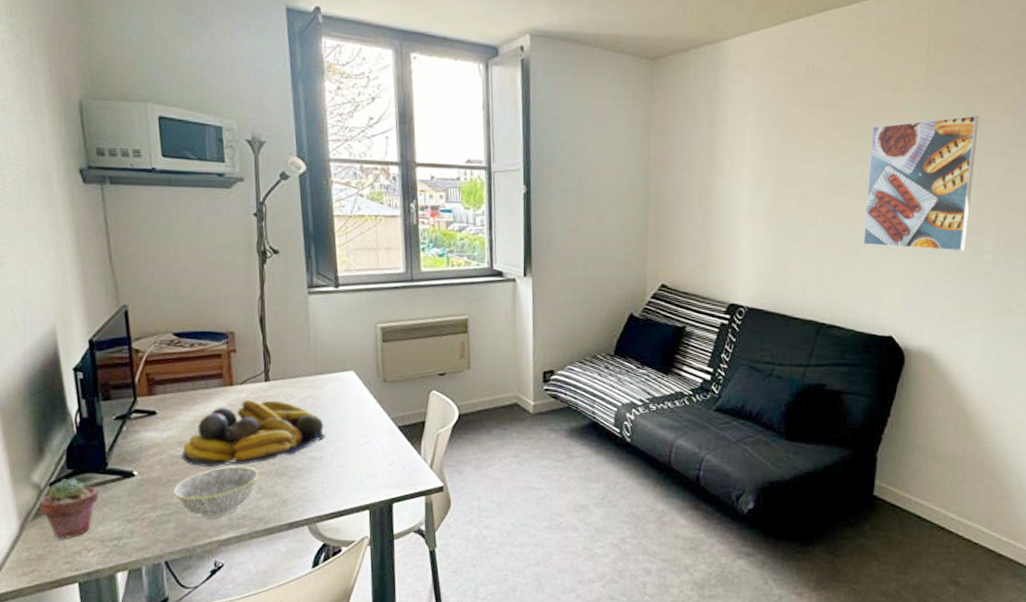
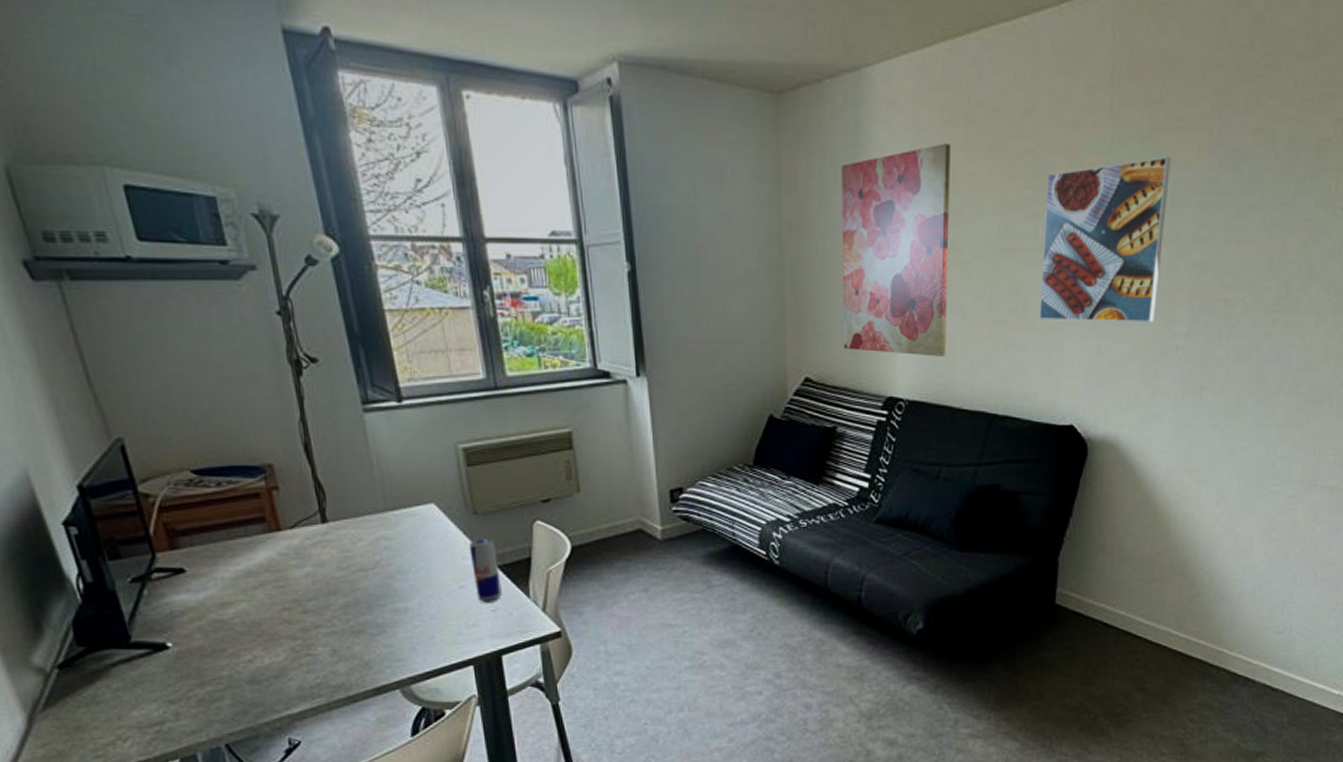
potted succulent: present [39,478,99,540] -> none [47,657,127,732]
bowl: present [174,466,259,519] -> none [223,627,330,691]
fruit bowl: present [182,399,326,467] -> none [226,545,409,631]
beverage can: none [376,402,399,458] -> present [468,538,502,604]
wall art: none [695,100,791,272] -> present [841,143,951,356]

